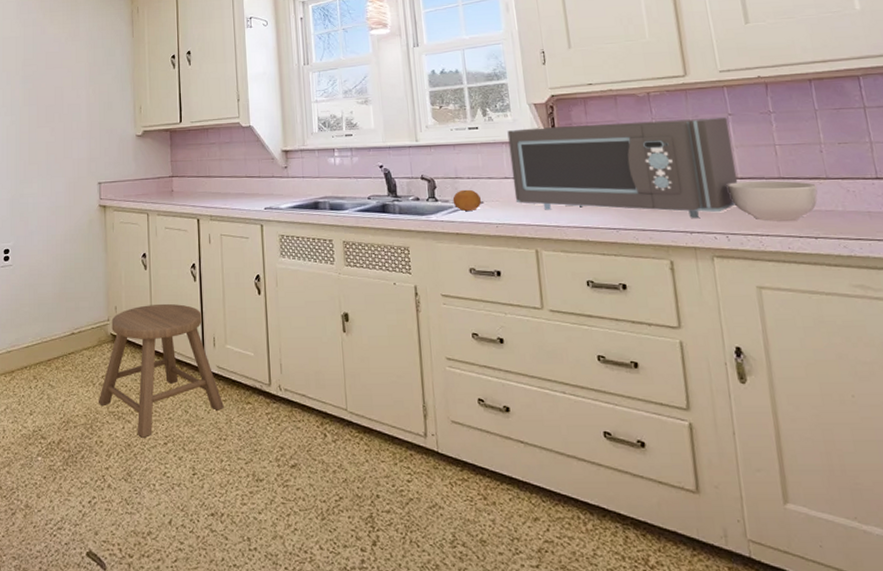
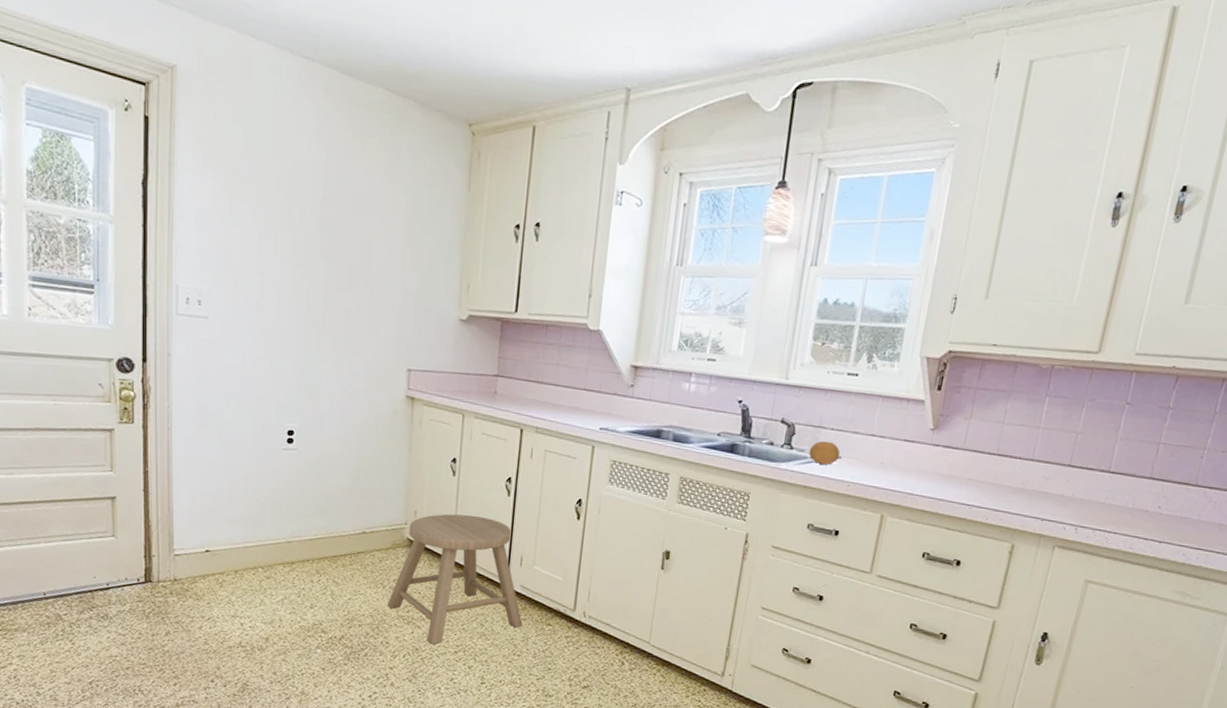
microwave: present [507,117,738,219] -> none [875,383,1124,507]
bowl: present [726,180,818,222] -> none [1094,475,1184,523]

